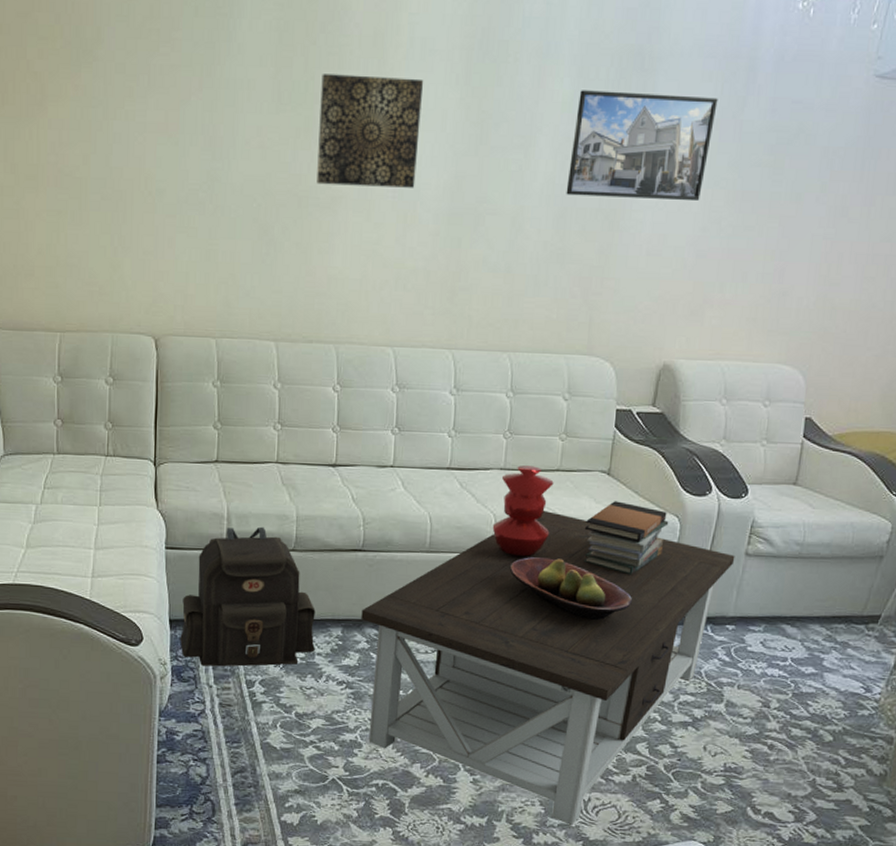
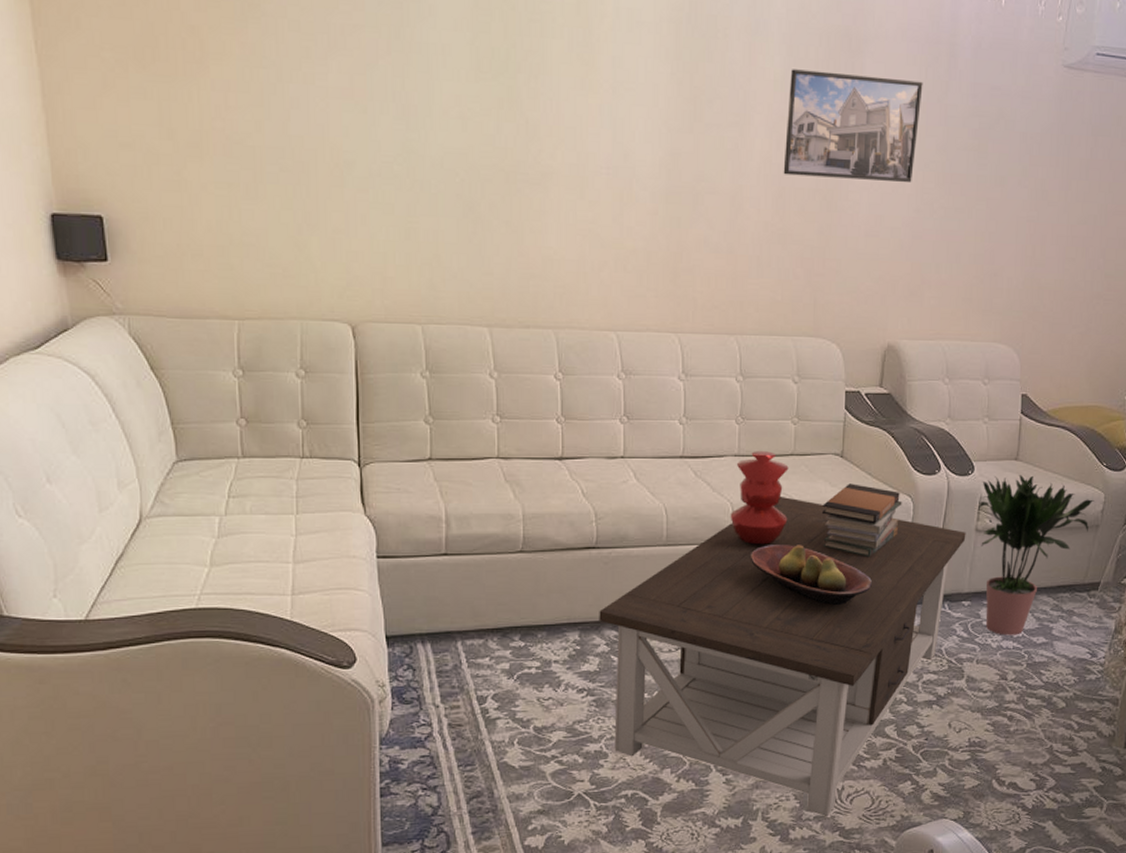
backpack: present [180,526,316,667] -> none [399,528,552,684]
wall art: present [316,74,424,188] -> none [523,41,633,165]
potted plant: none [748,500,880,664] -> present [977,475,1094,636]

